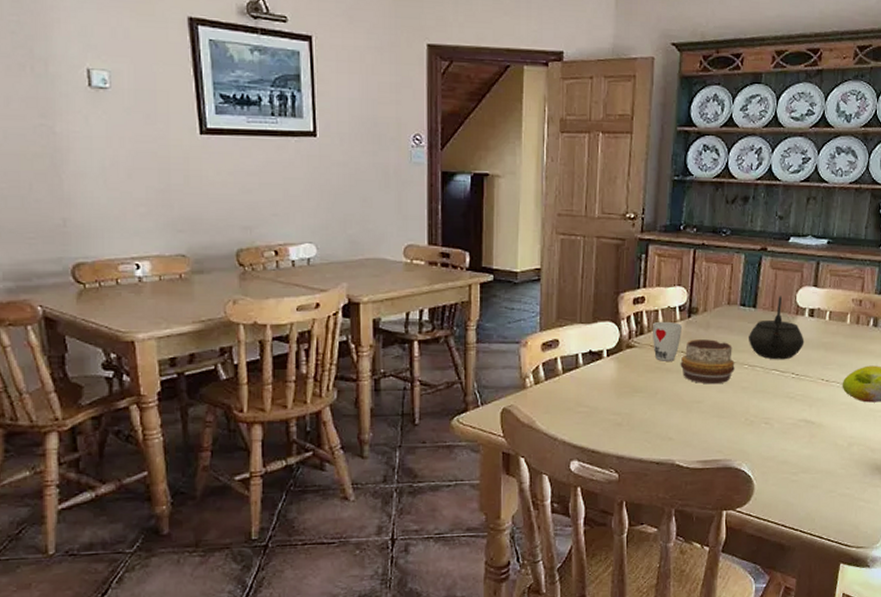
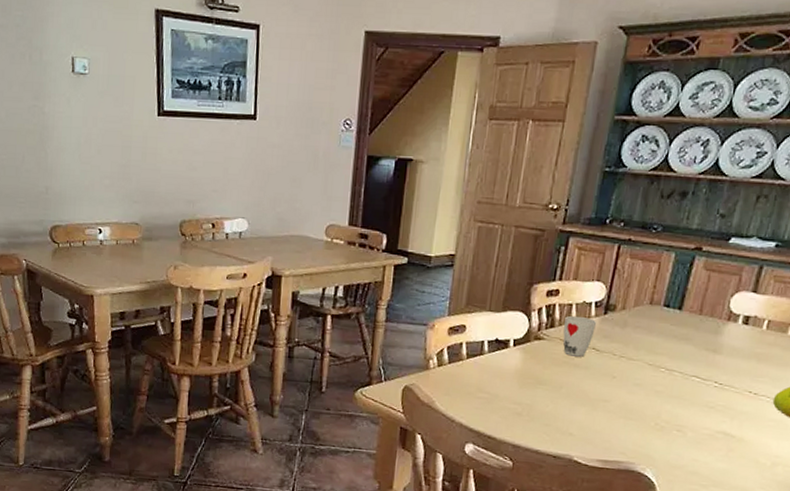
decorative bowl: present [680,339,735,385] -> none [590,337,651,385]
kettle: present [749,296,805,360] -> none [669,299,734,367]

